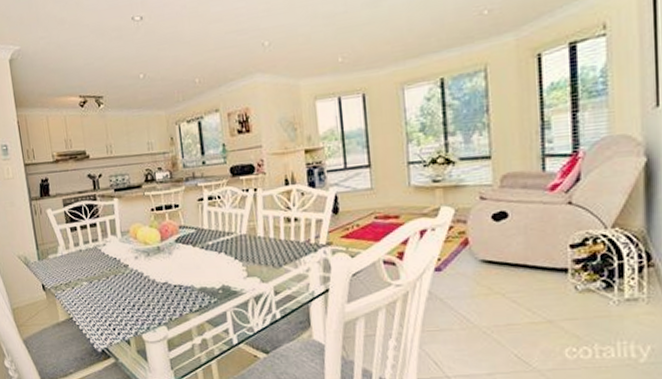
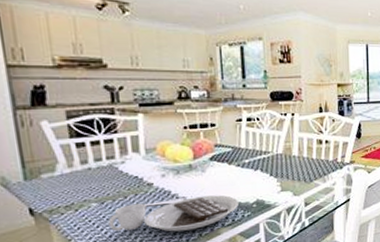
placemat: none [95,278,205,314] -> present [108,195,239,232]

